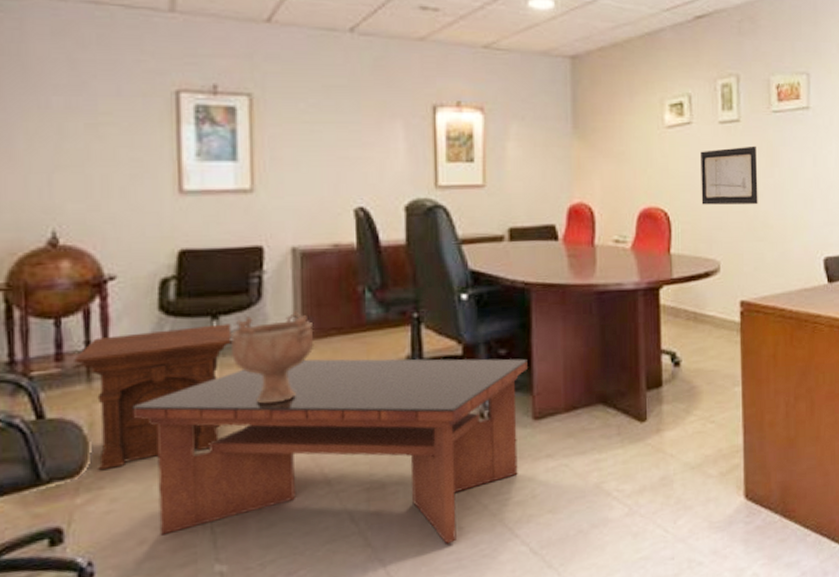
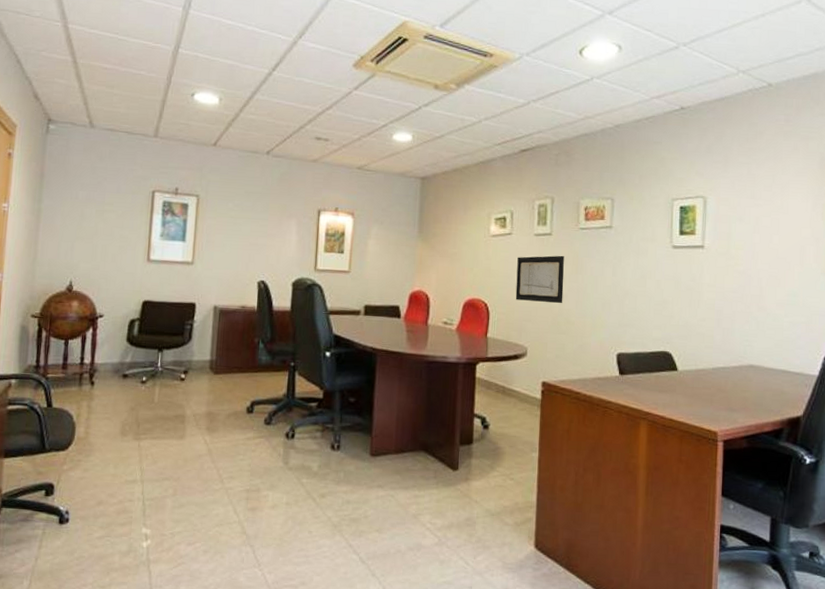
side table: present [74,323,232,471] -> none [73,355,170,448]
coffee table: present [132,358,528,544] -> none [103,387,370,543]
decorative bowl: present [230,310,314,404] -> none [168,351,223,417]

